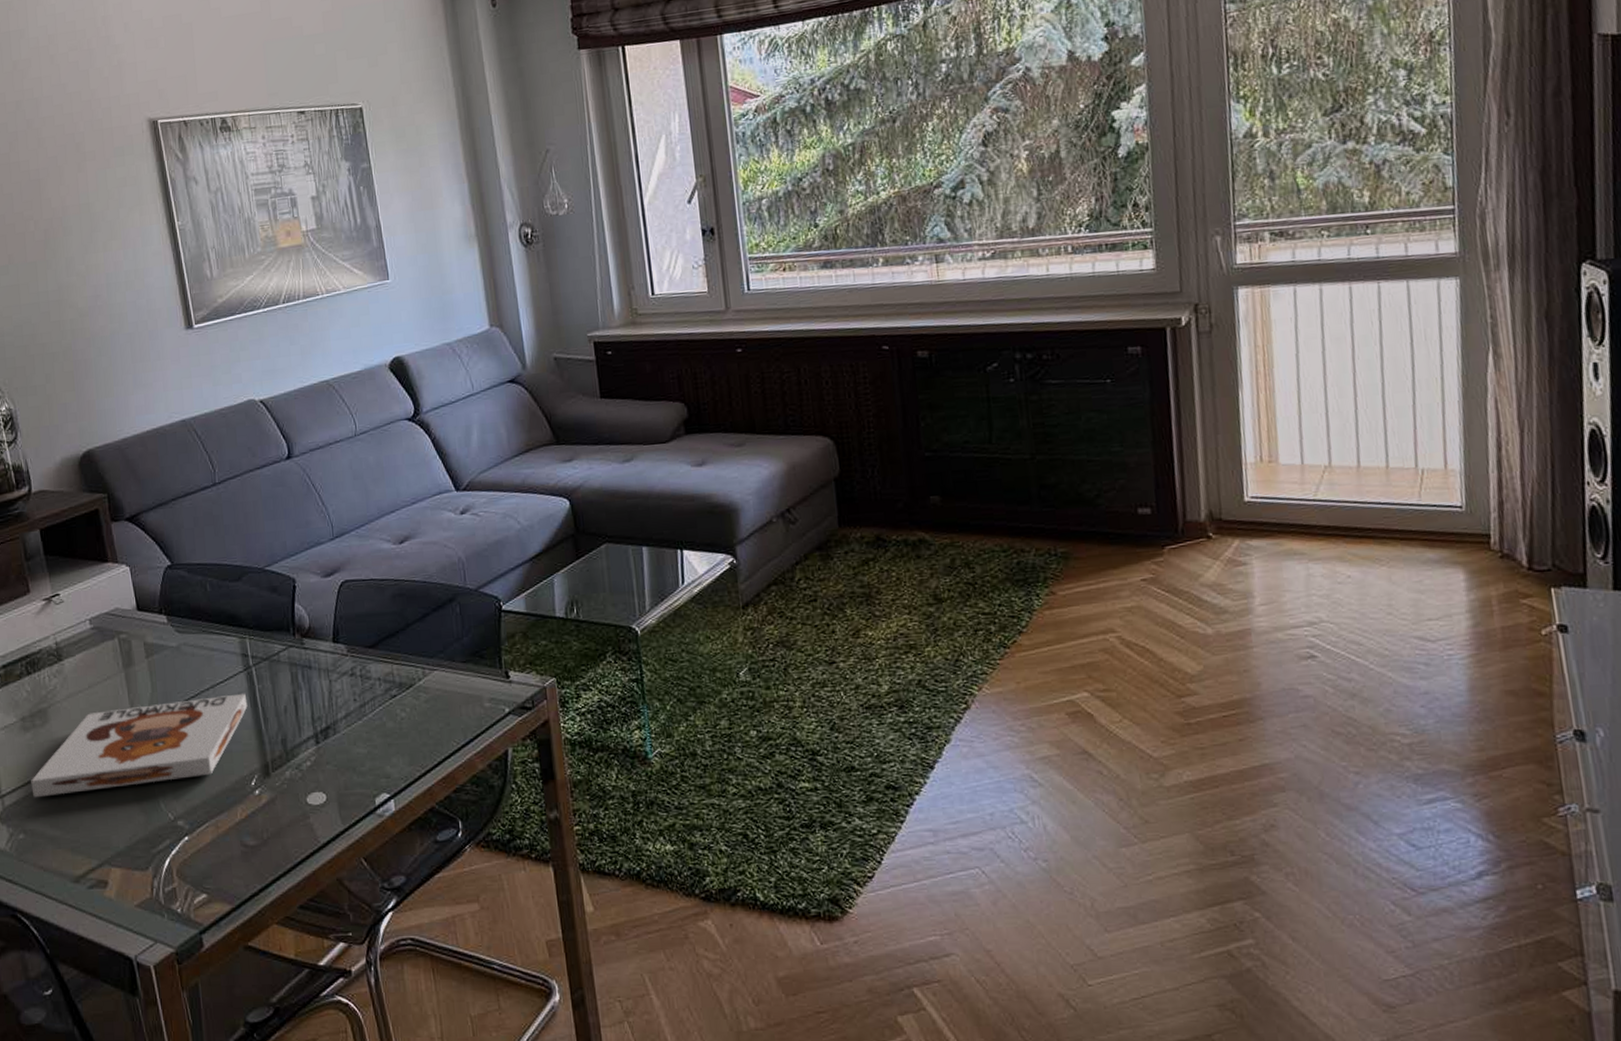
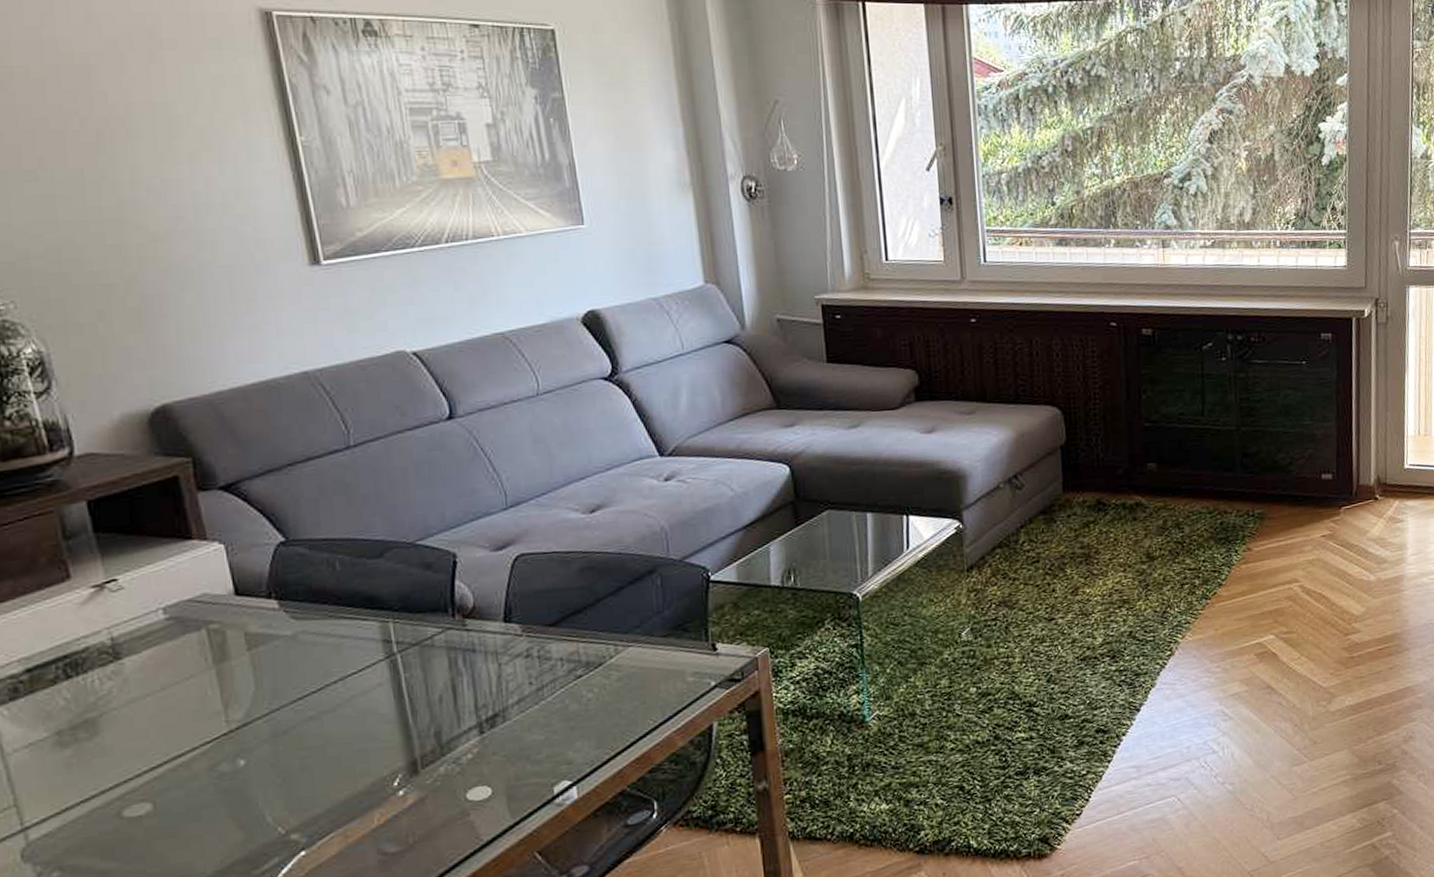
board game: present [31,693,248,798] -> none [71,684,390,827]

